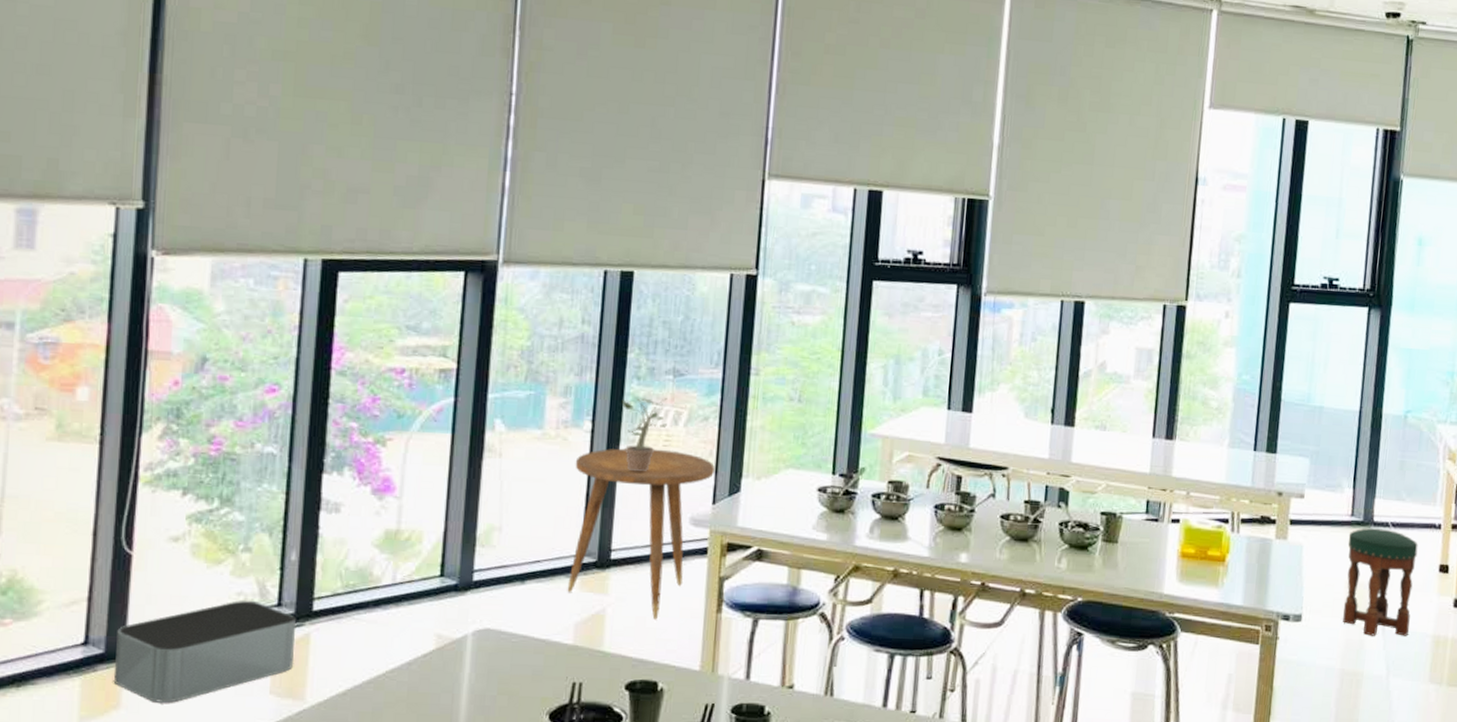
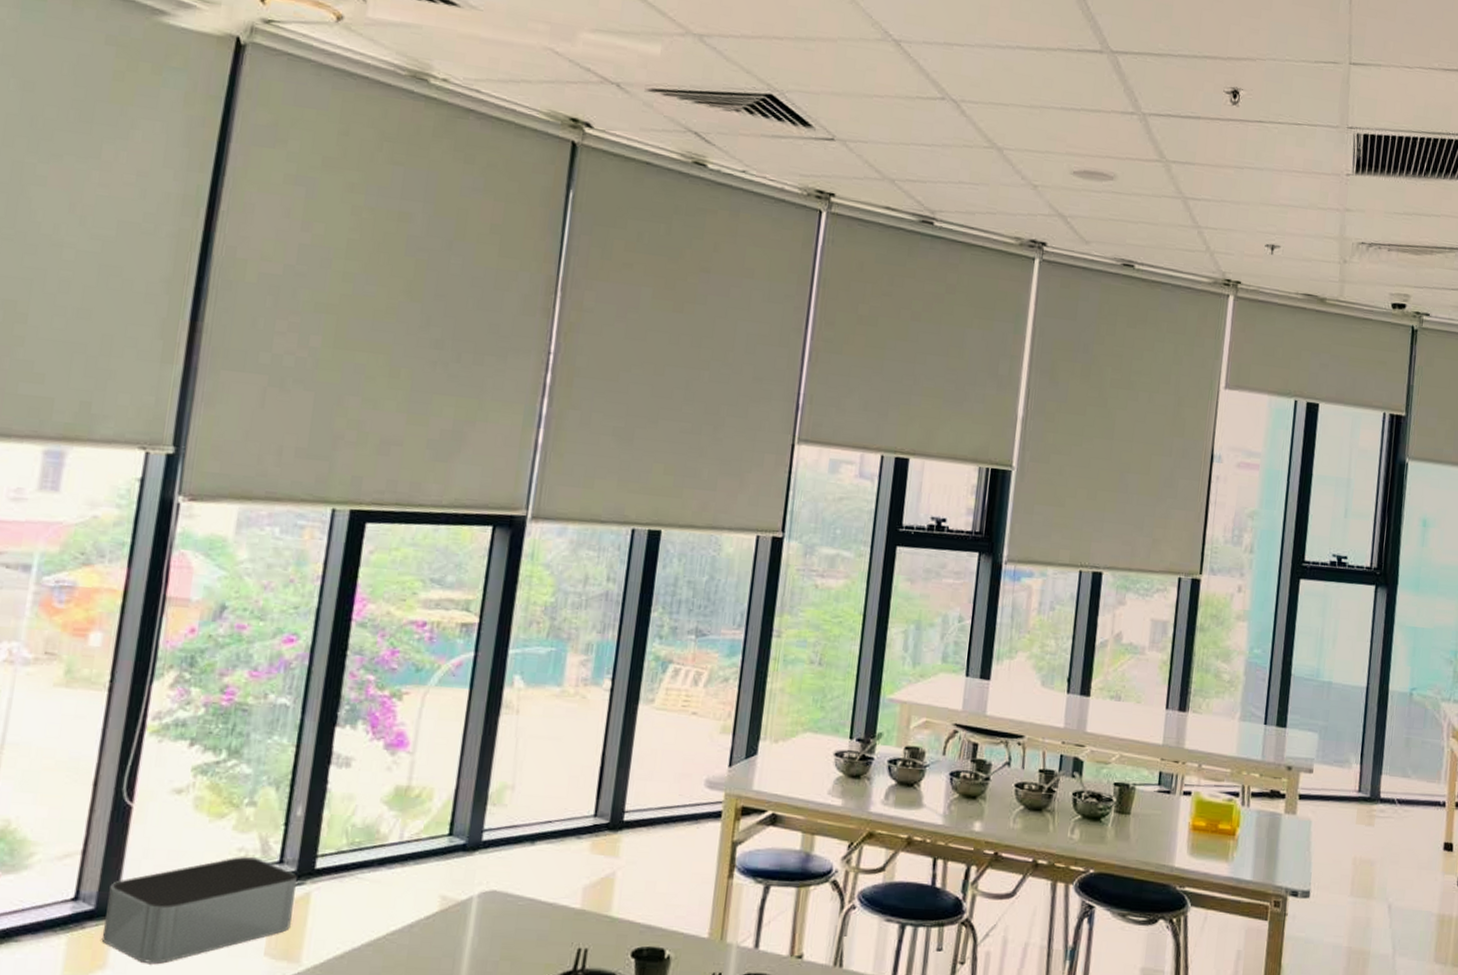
side table: present [567,448,715,620] -> none [577,707,733,884]
potted plant: present [621,398,668,472] -> none [642,657,689,733]
stool: present [1343,528,1418,636] -> none [1350,804,1424,915]

